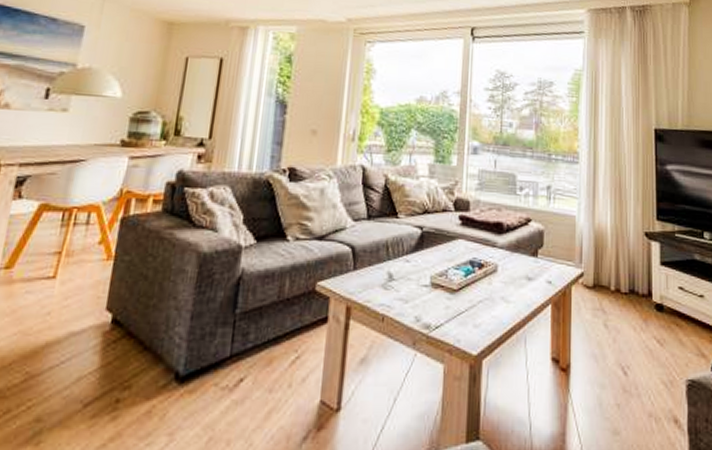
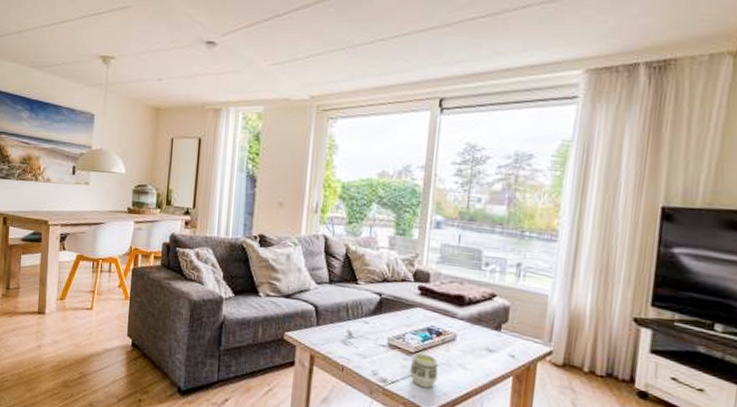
cup: none [453,290,482,328] -> present [409,352,439,388]

